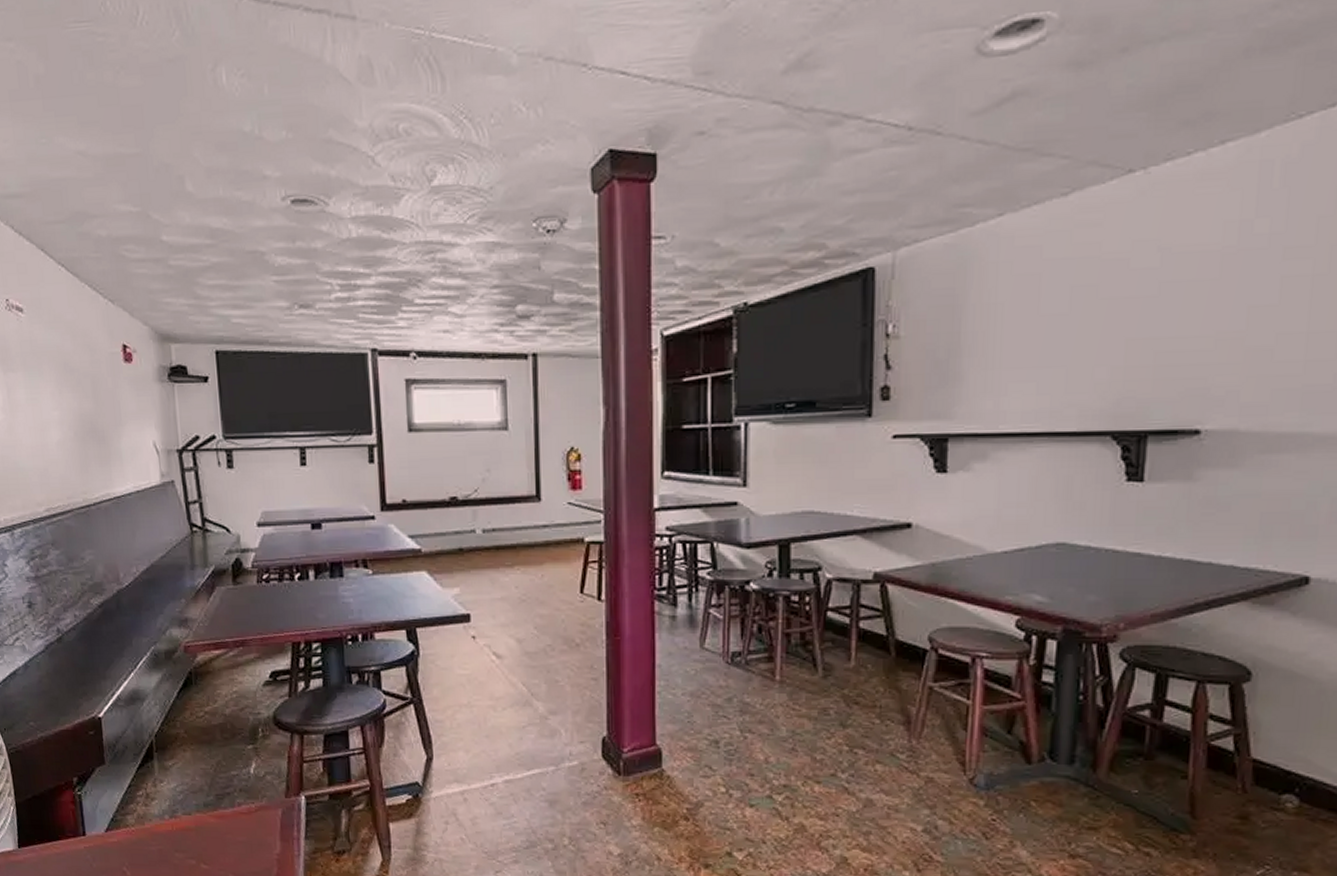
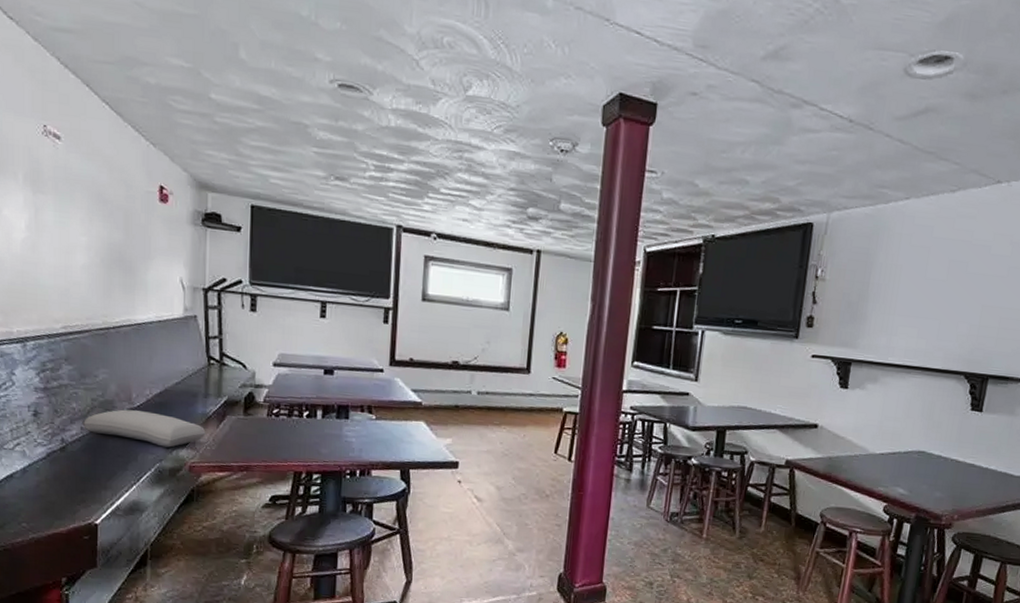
cushion: none [75,591,197,628] -> present [82,409,206,448]

